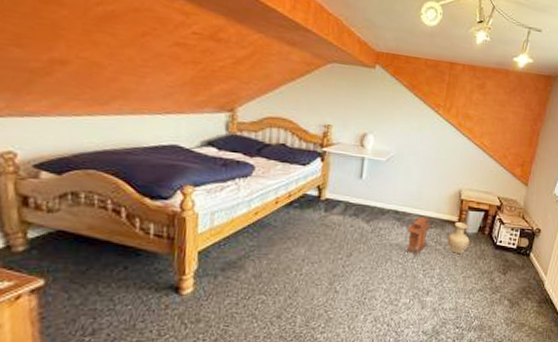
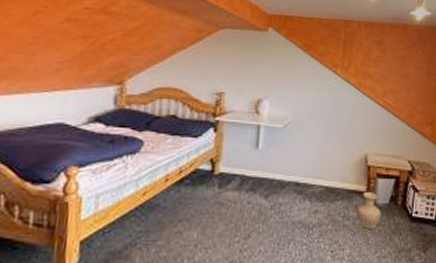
cabinet: present [406,216,432,256] -> none [309,188,338,234]

